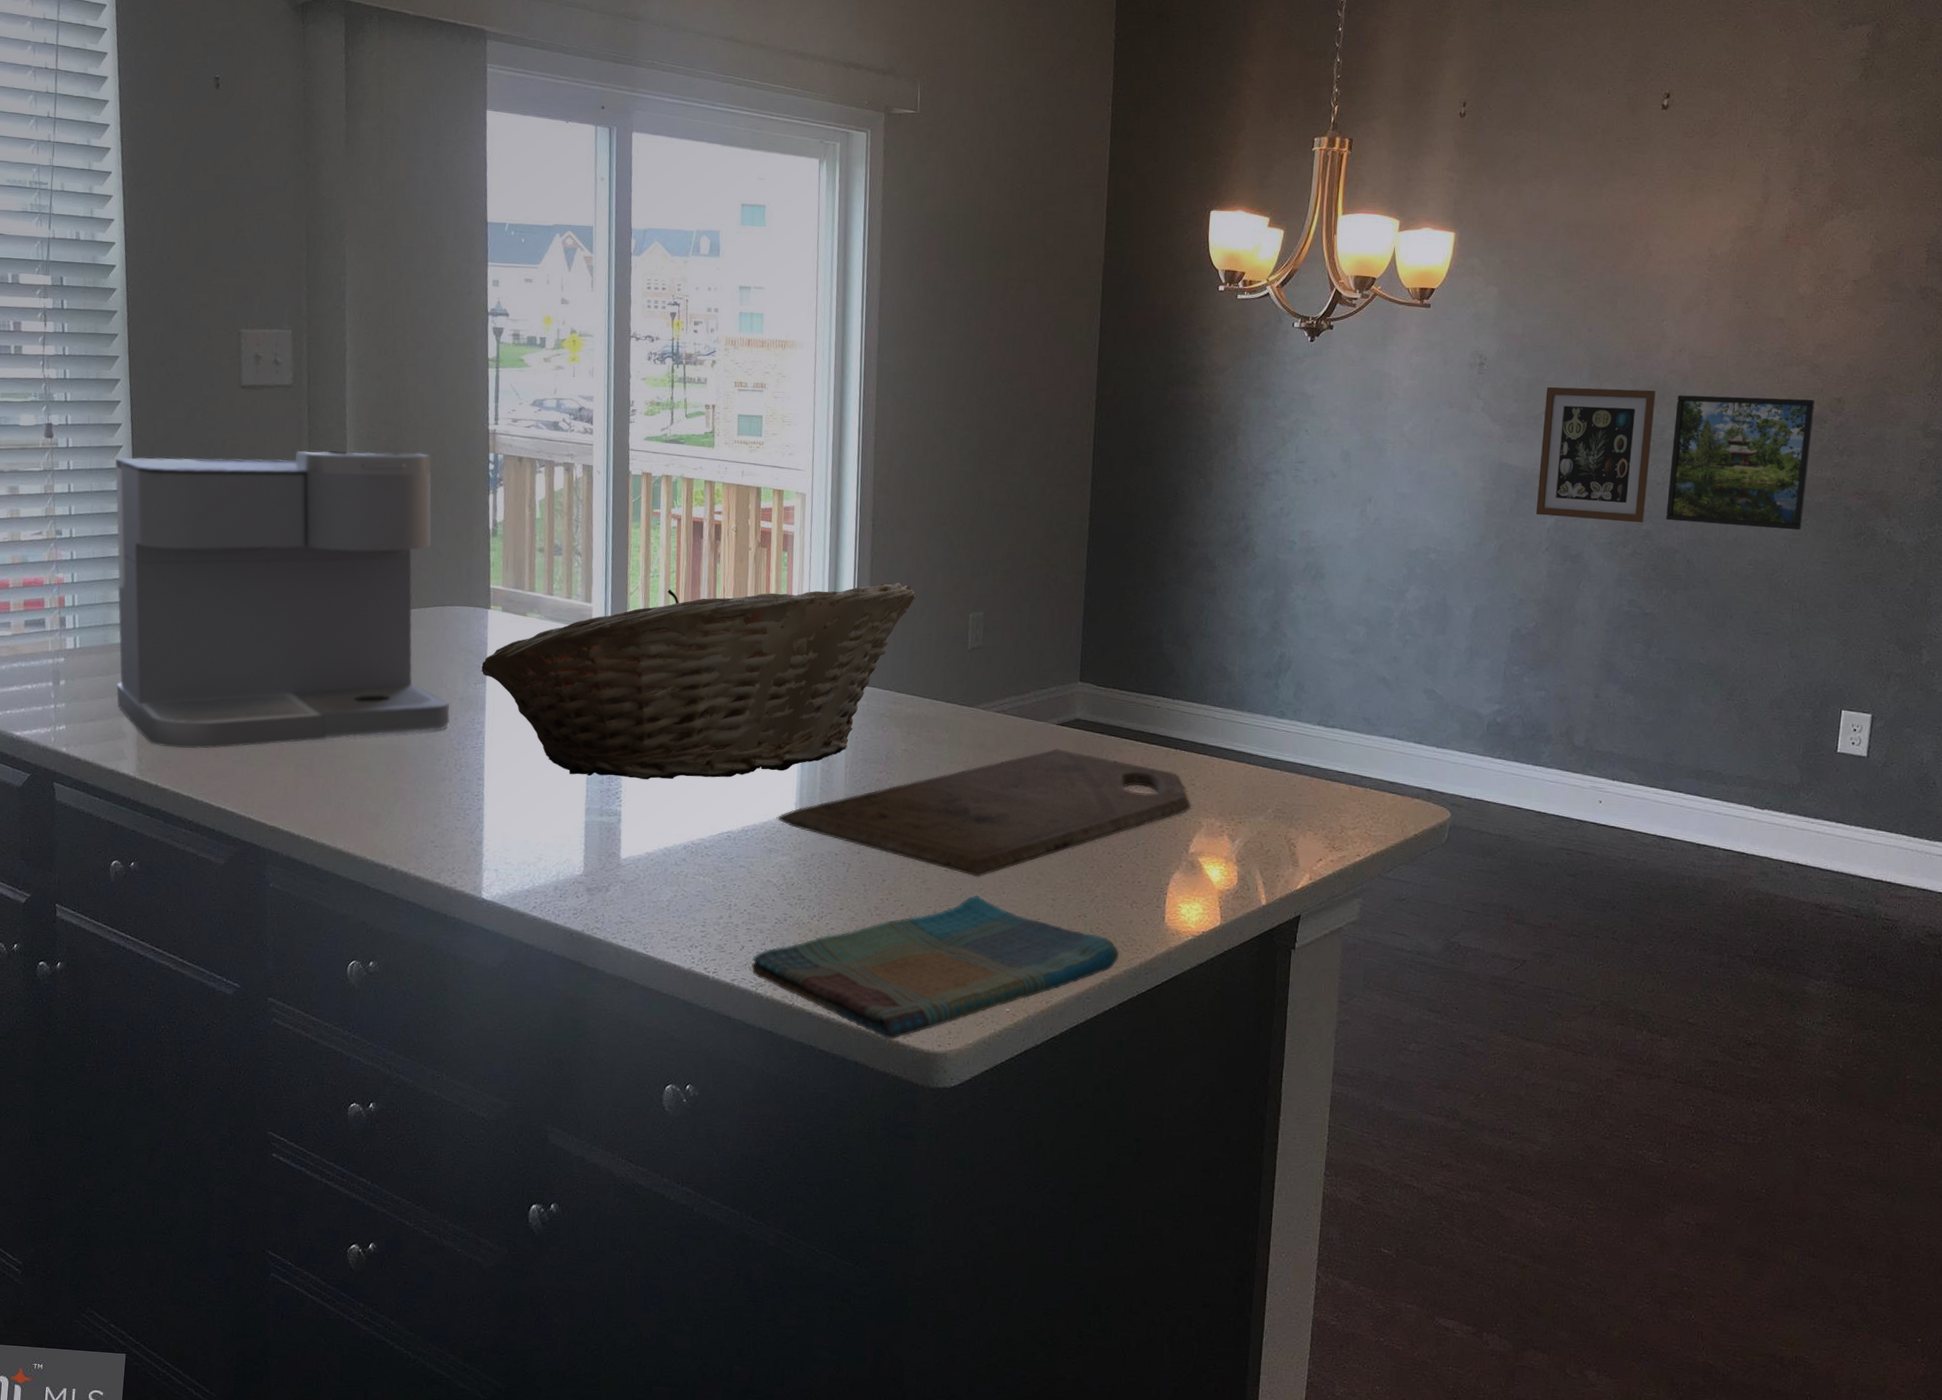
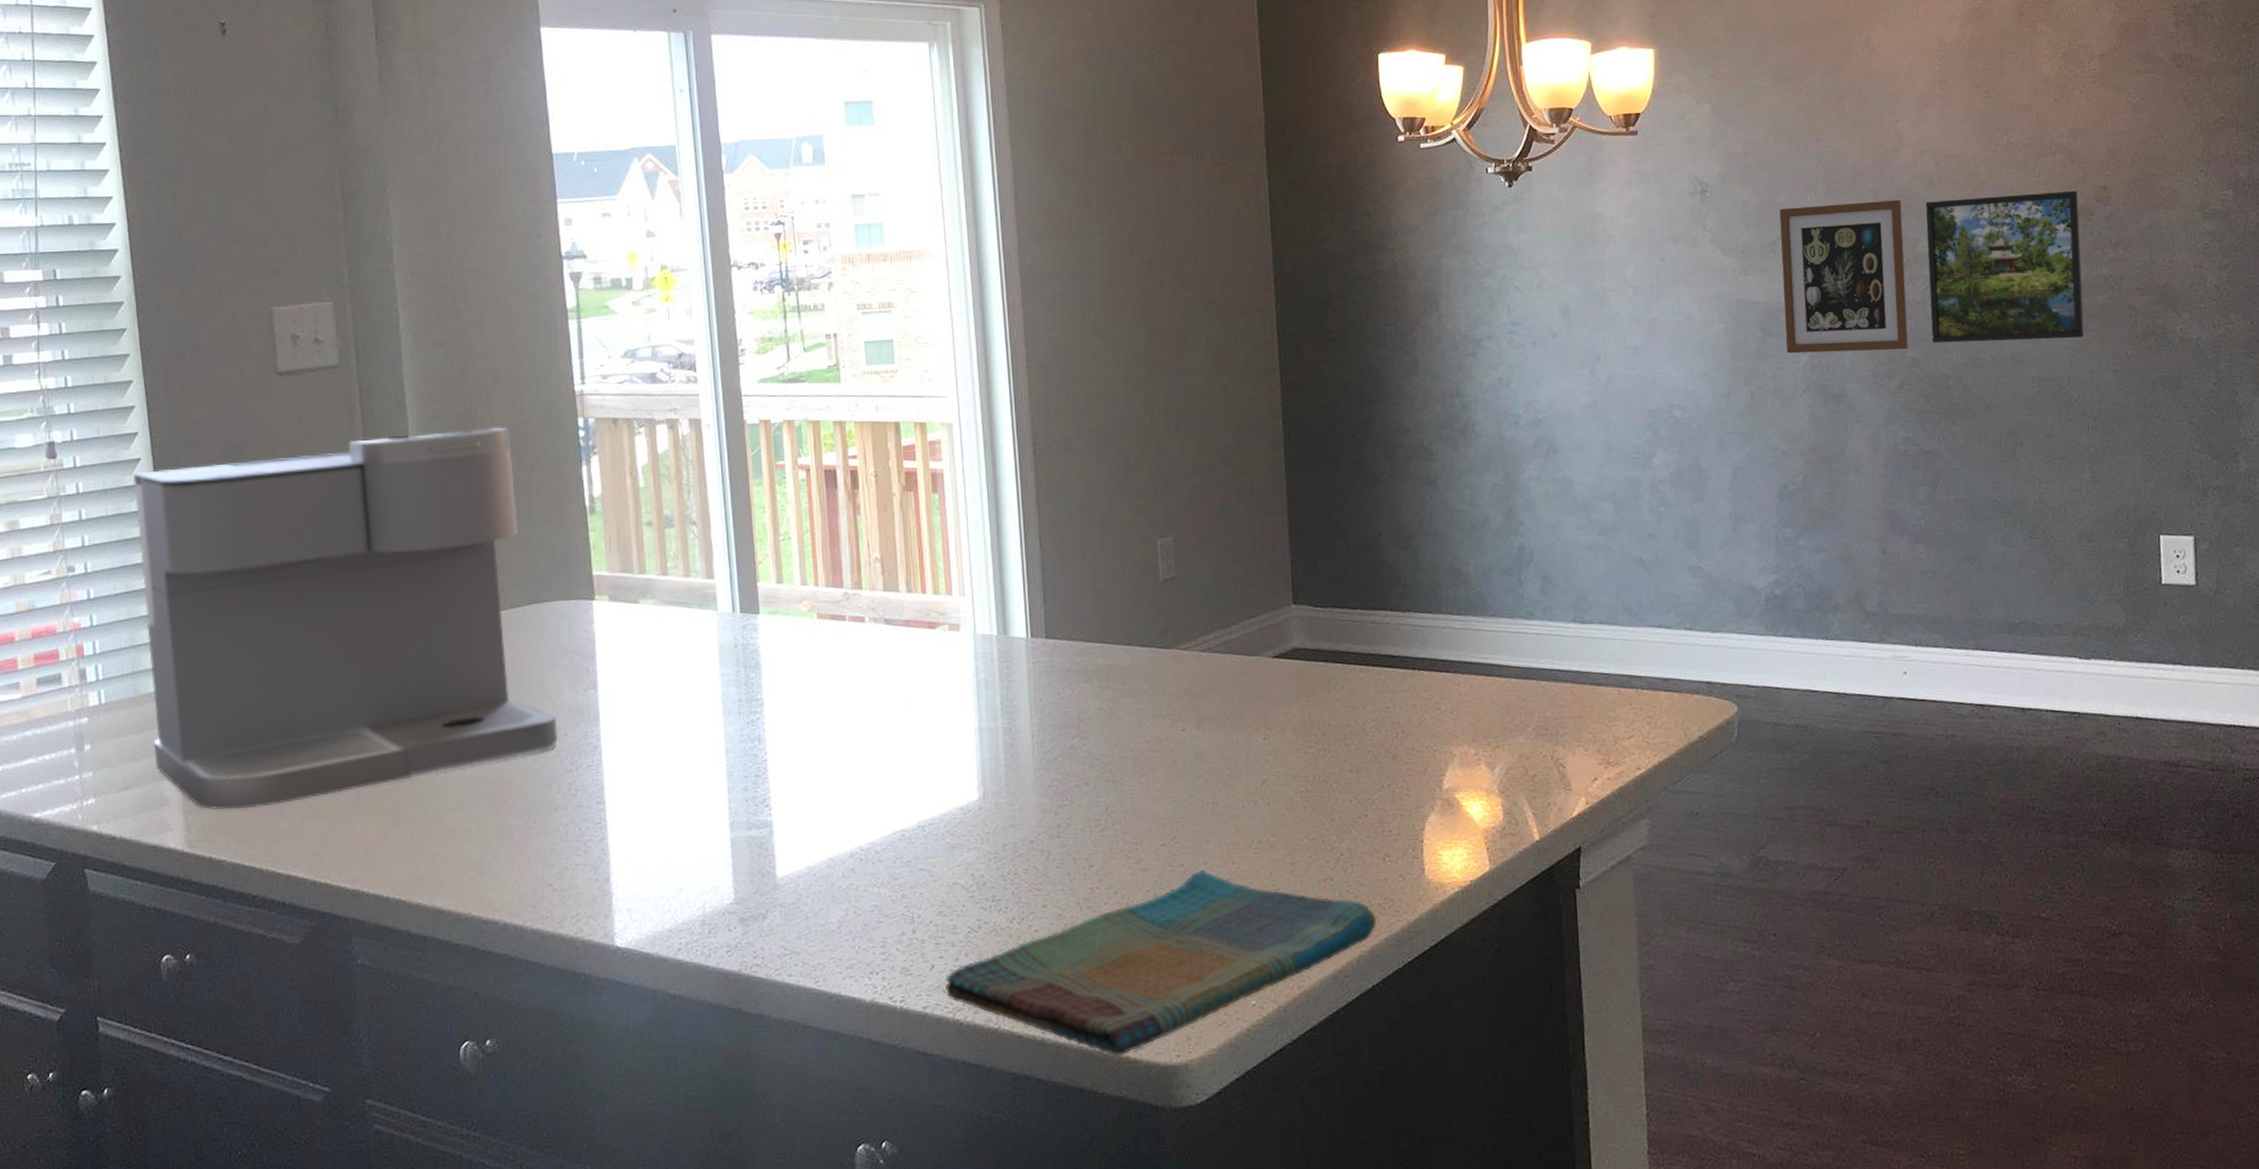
fruit basket: present [481,582,916,780] -> none [590,513,1093,784]
cutting board: present [776,749,1191,877] -> none [957,686,1439,848]

